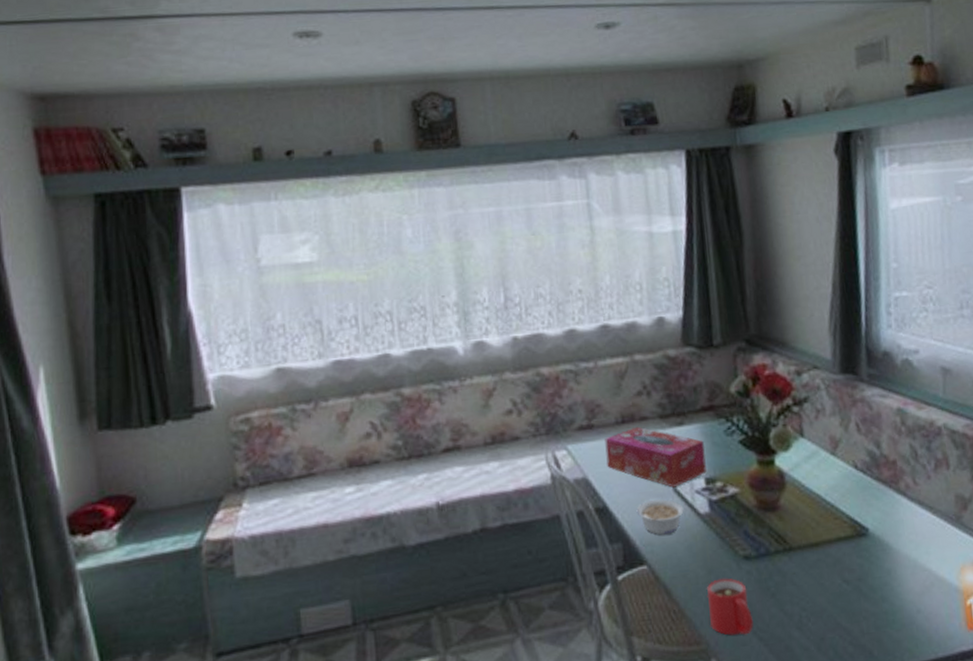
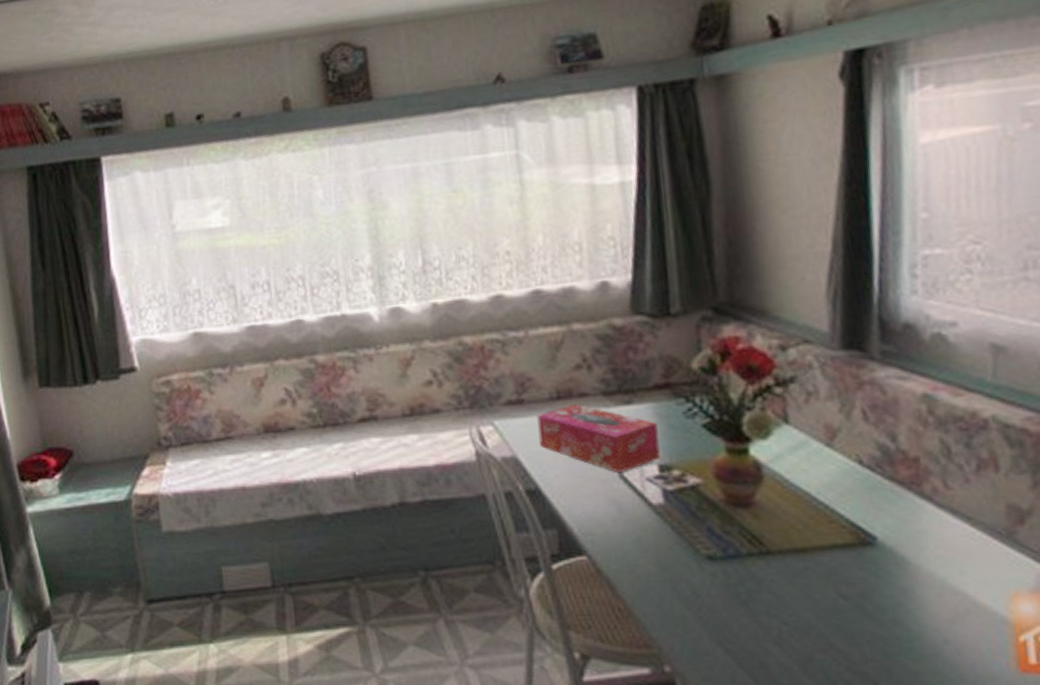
legume: present [636,499,684,535] -> none [574,485,632,525]
mug: present [707,578,753,636] -> none [659,578,718,644]

